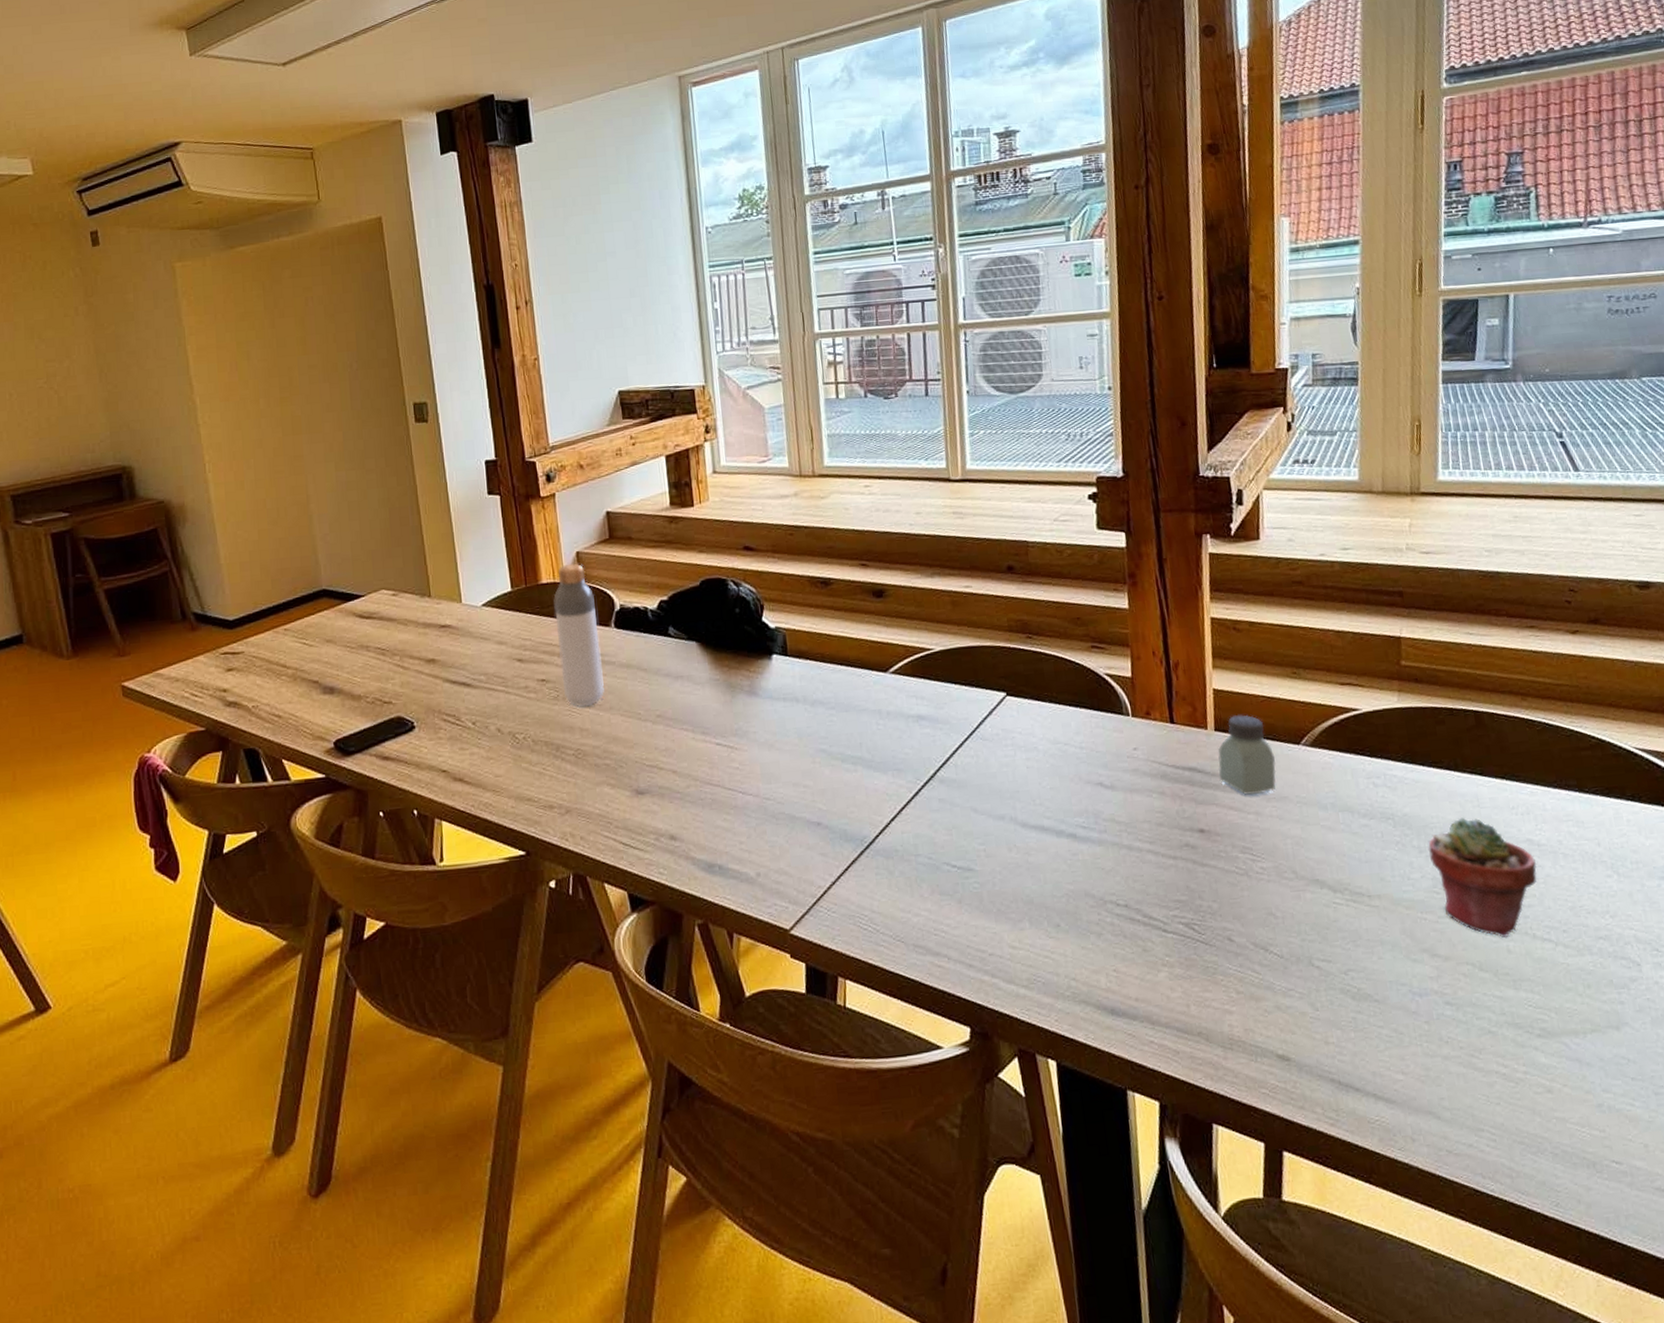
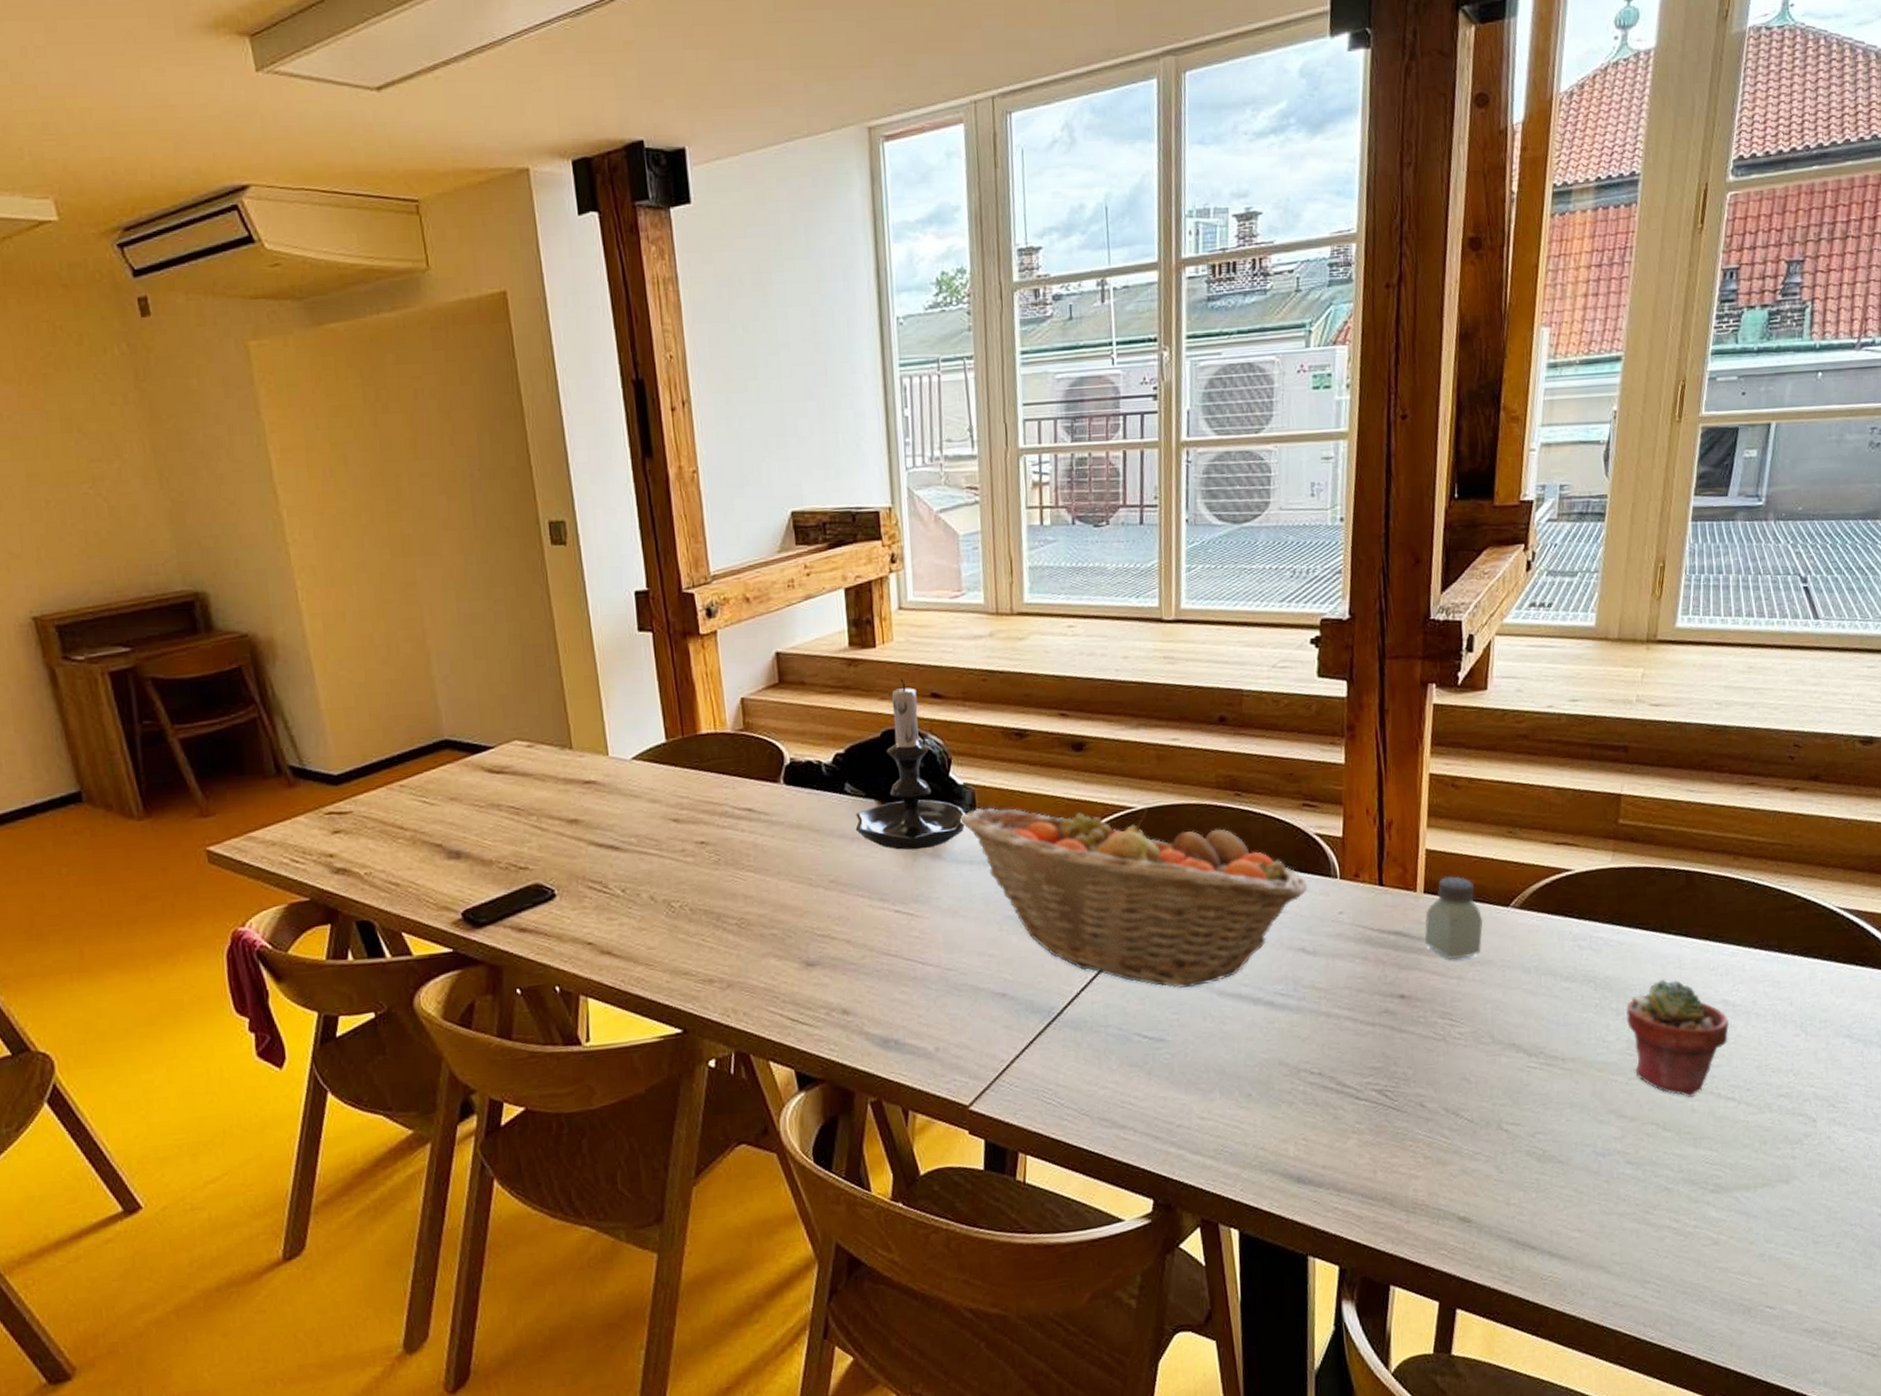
bottle: present [553,563,604,708] -> none [714,710,771,873]
candle holder: none [679,533,779,688] -> present [855,678,967,850]
fruit basket: none [773,649,1102,820] -> present [960,807,1308,988]

